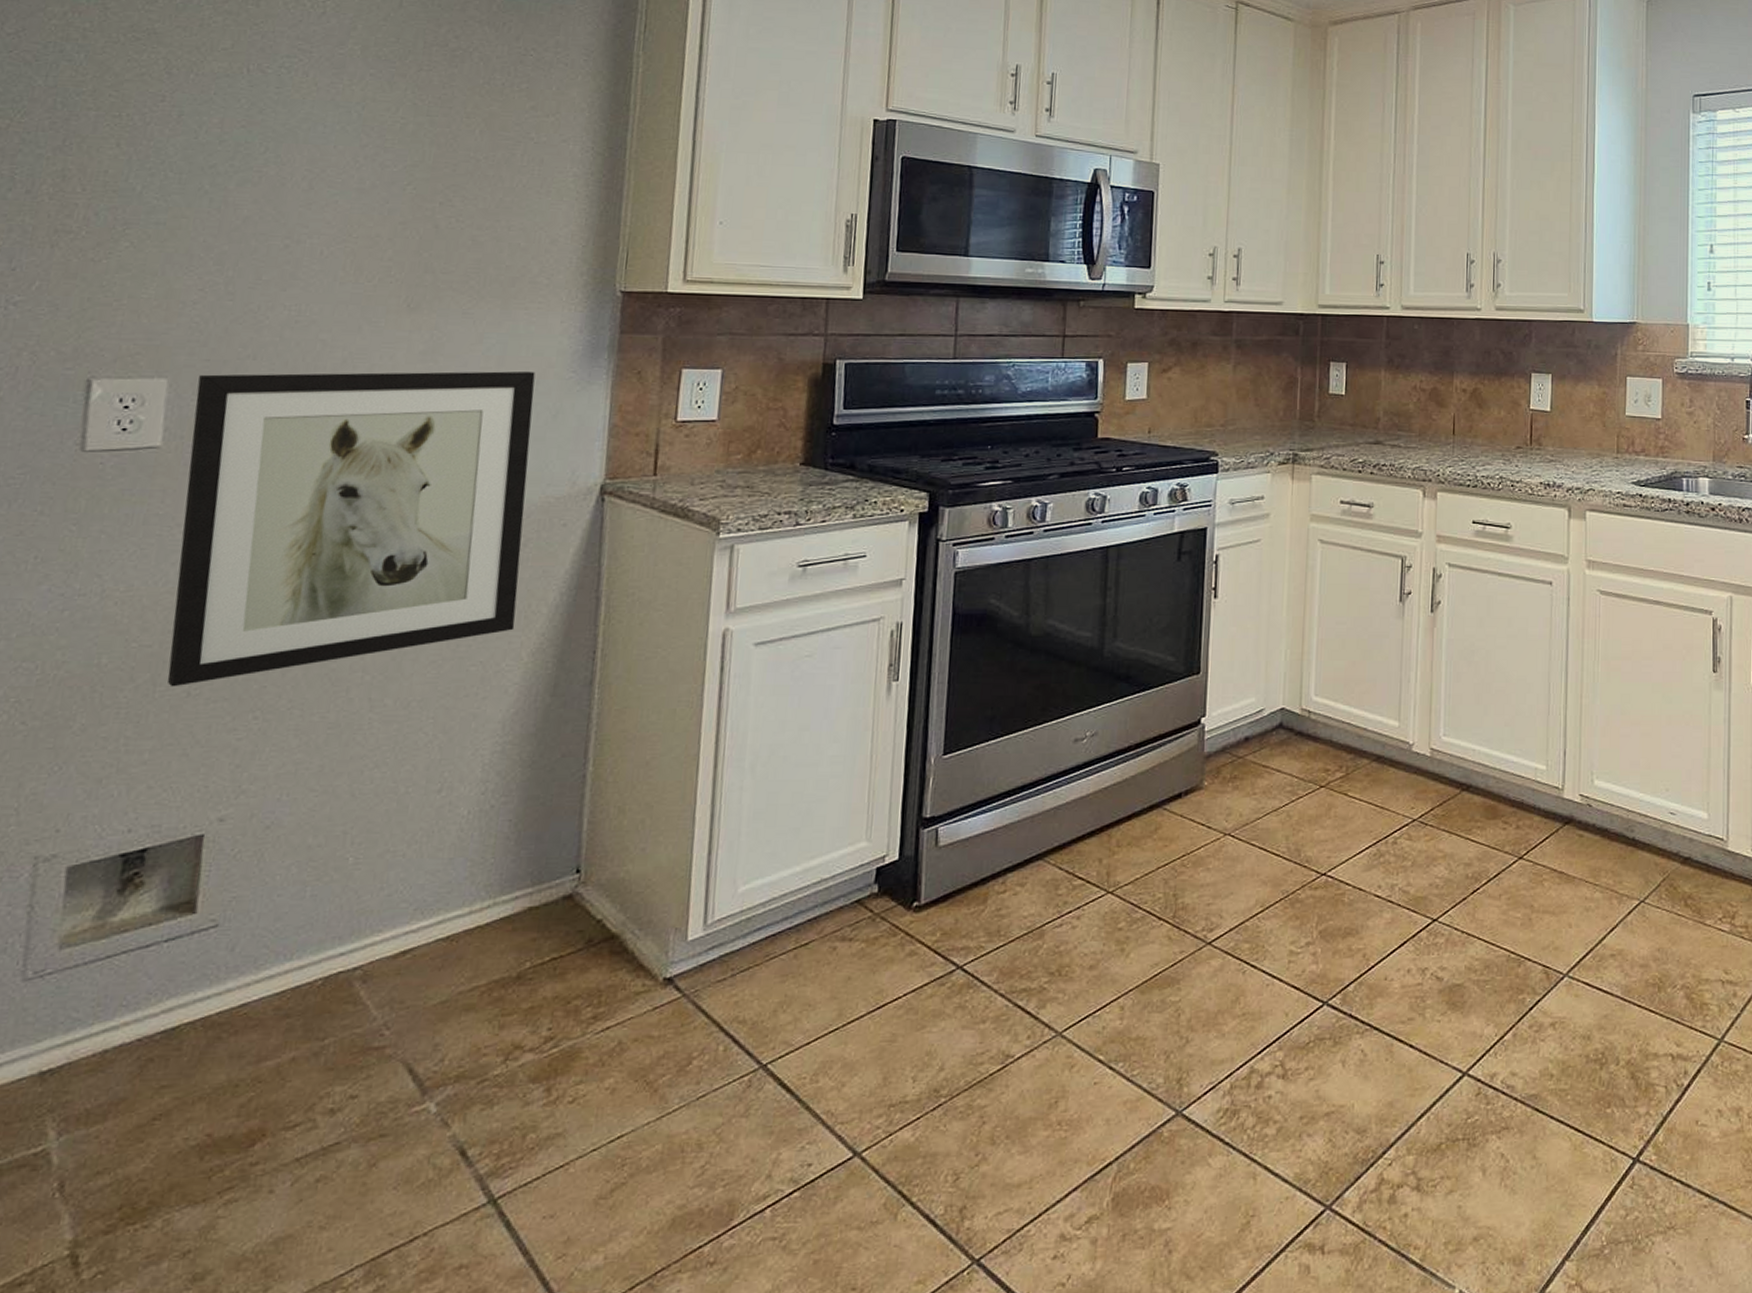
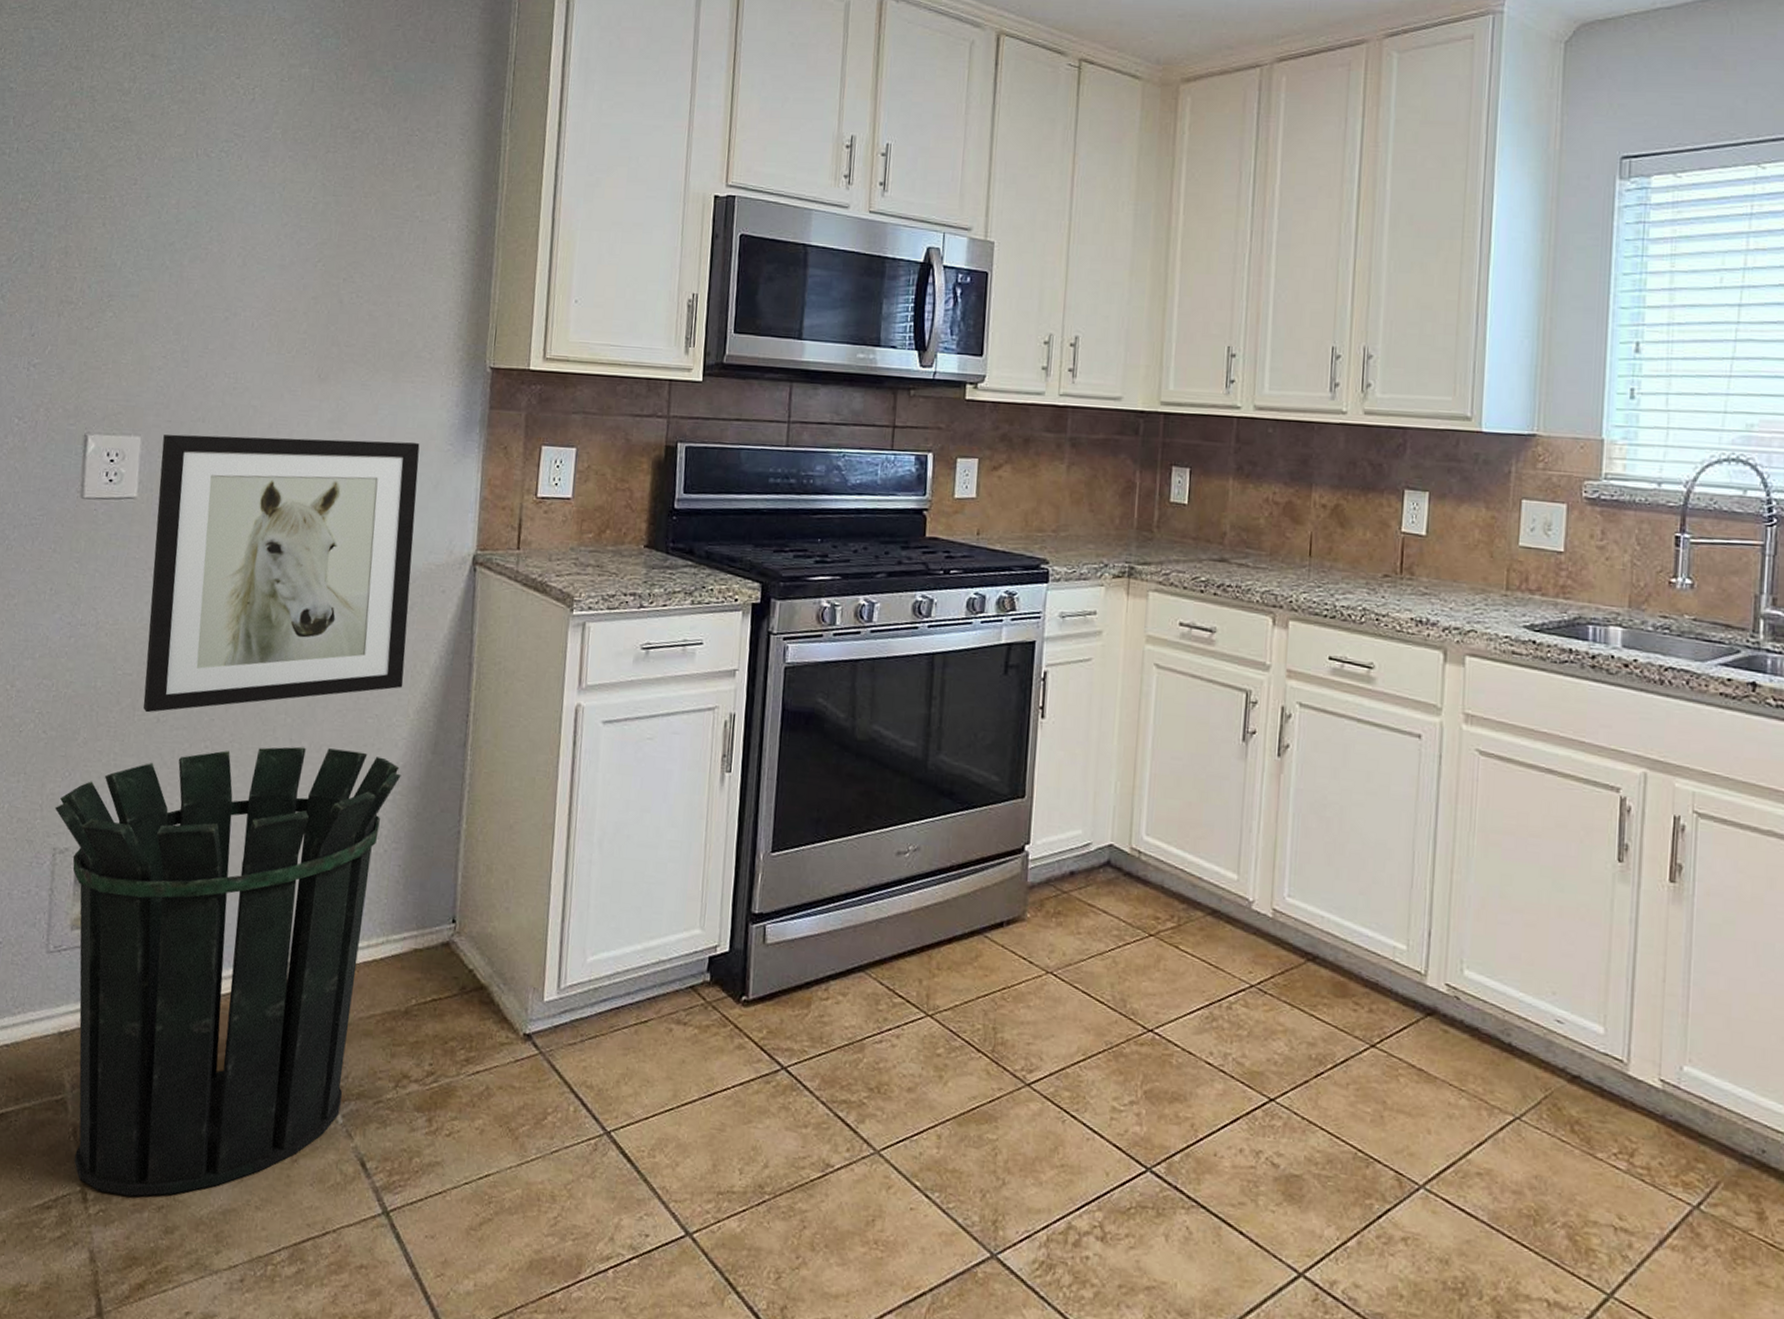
waste bin: none [37,703,512,1250] -> present [54,746,401,1197]

